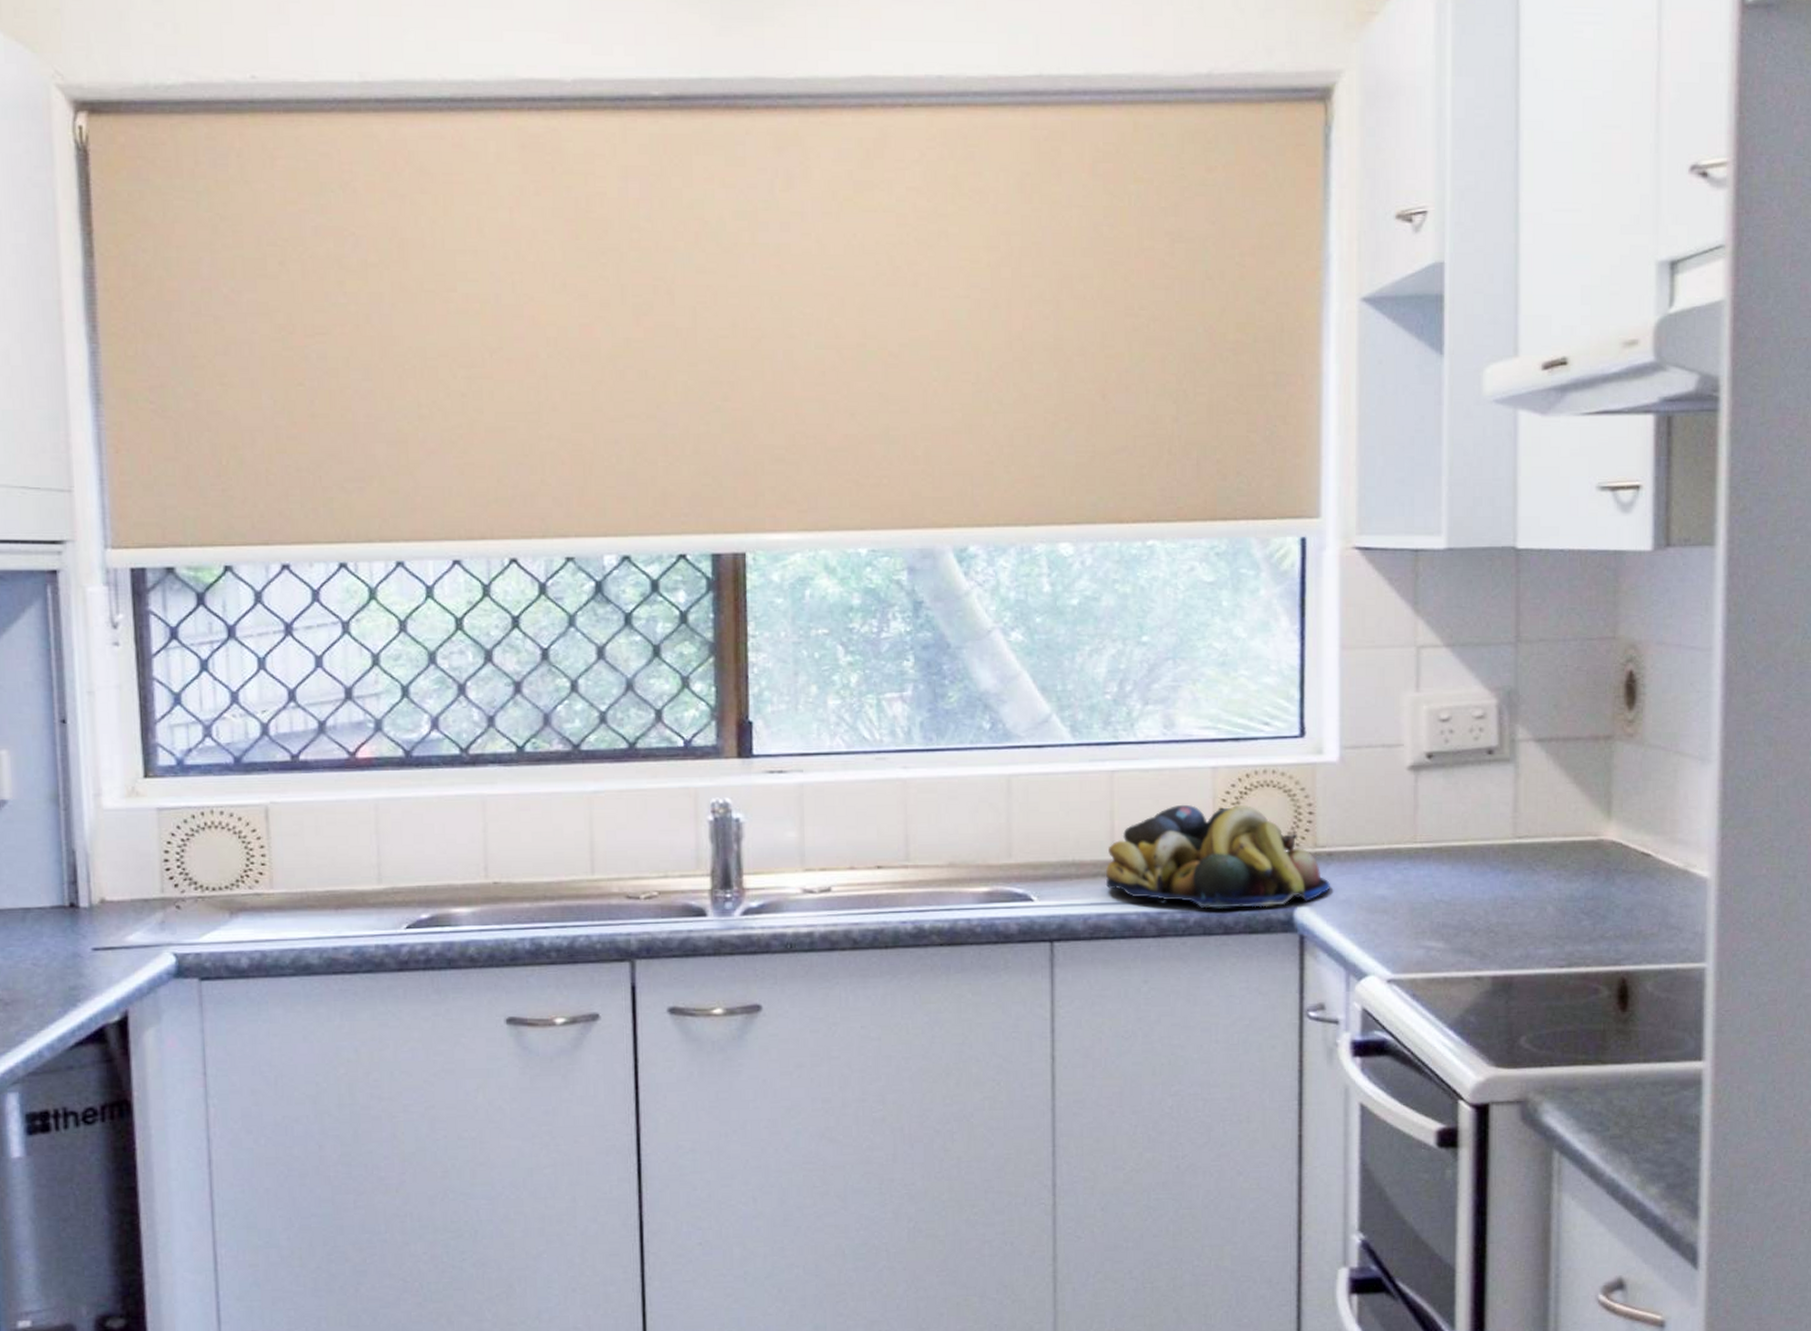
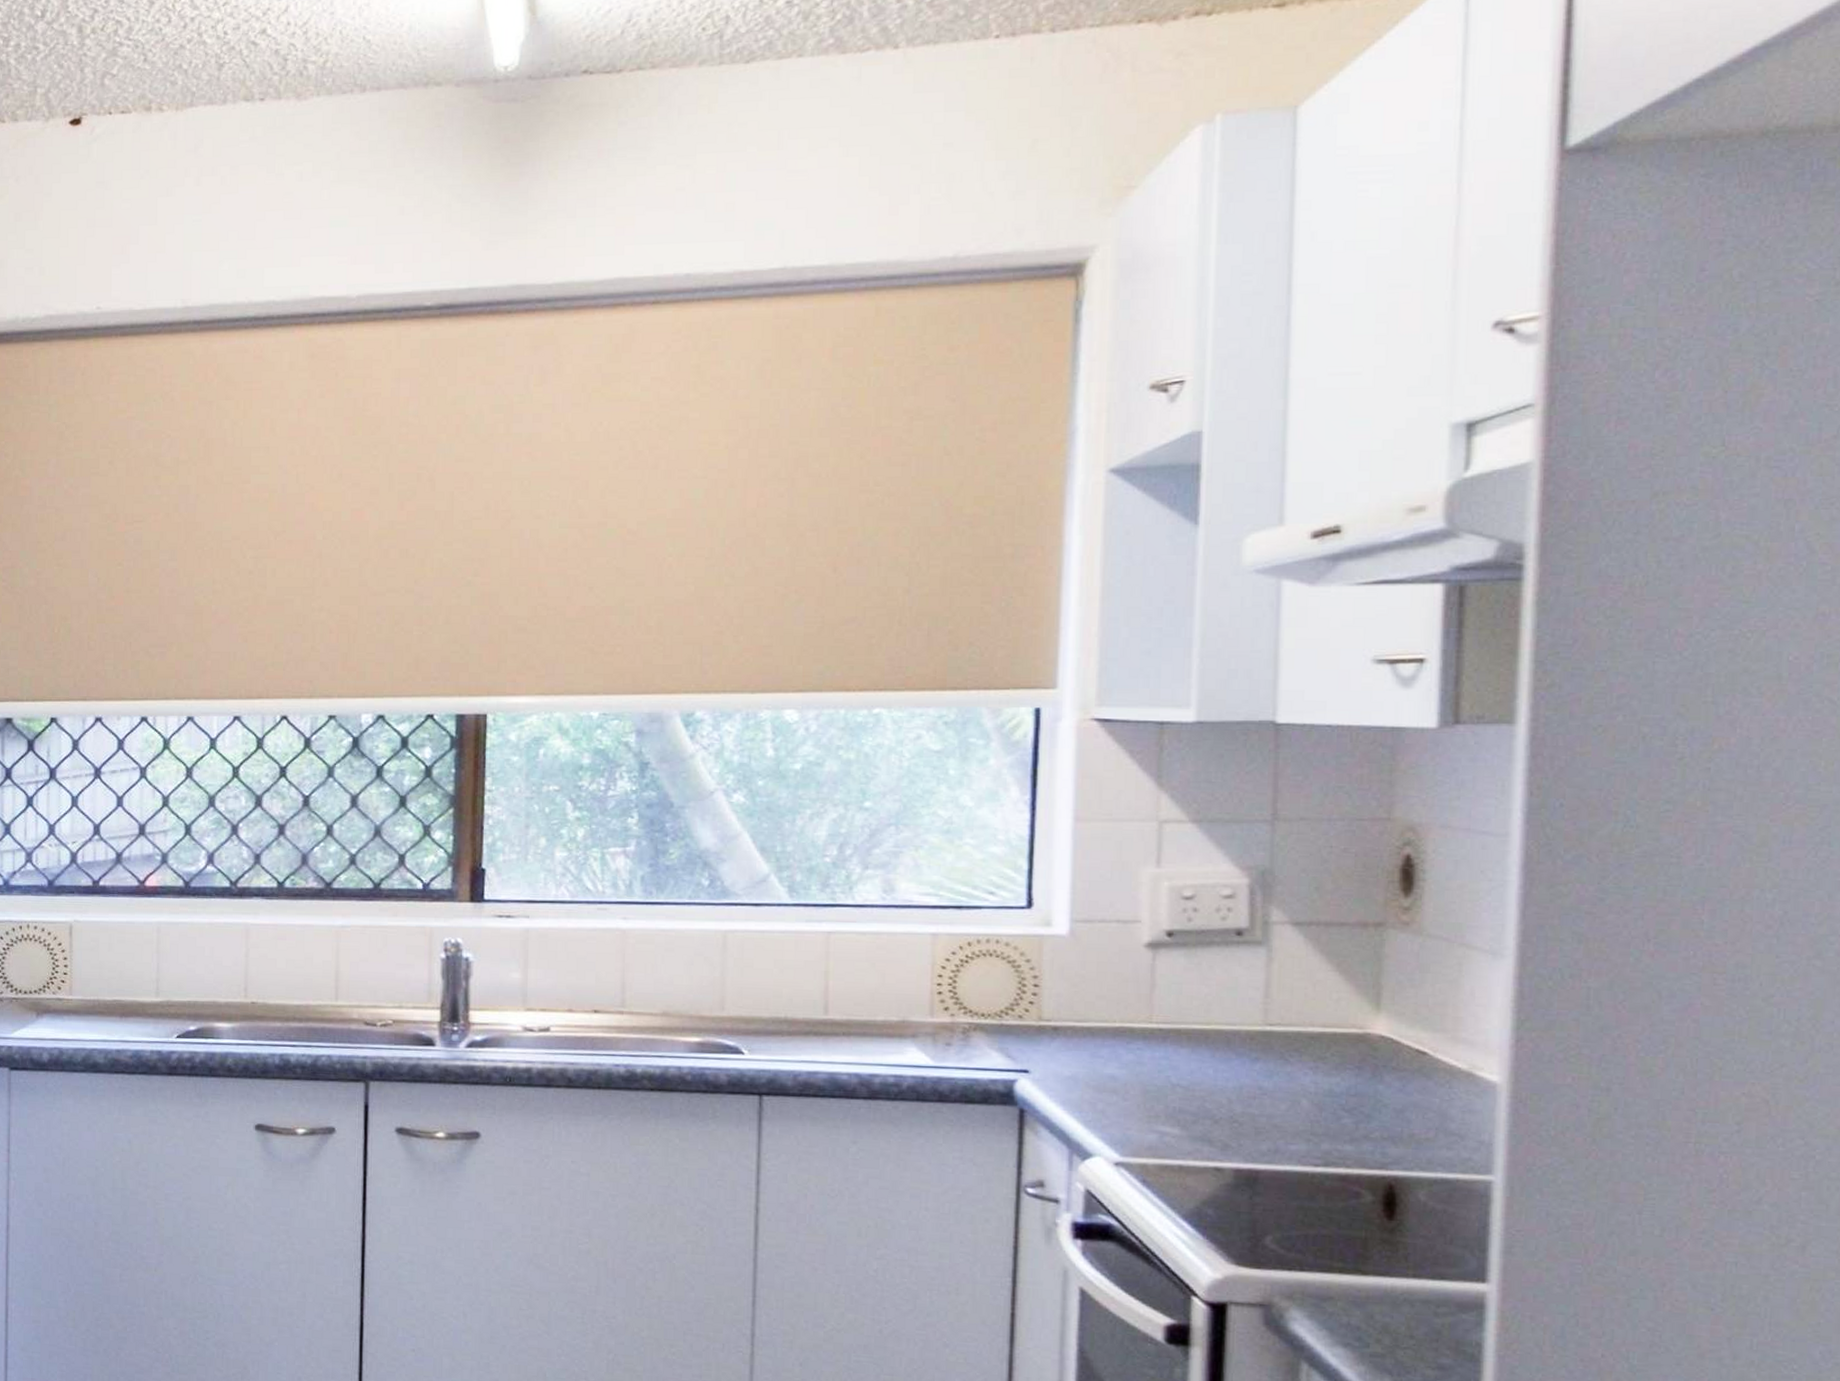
fruit bowl: present [1105,804,1331,909] -> none [817,969,1056,1078]

